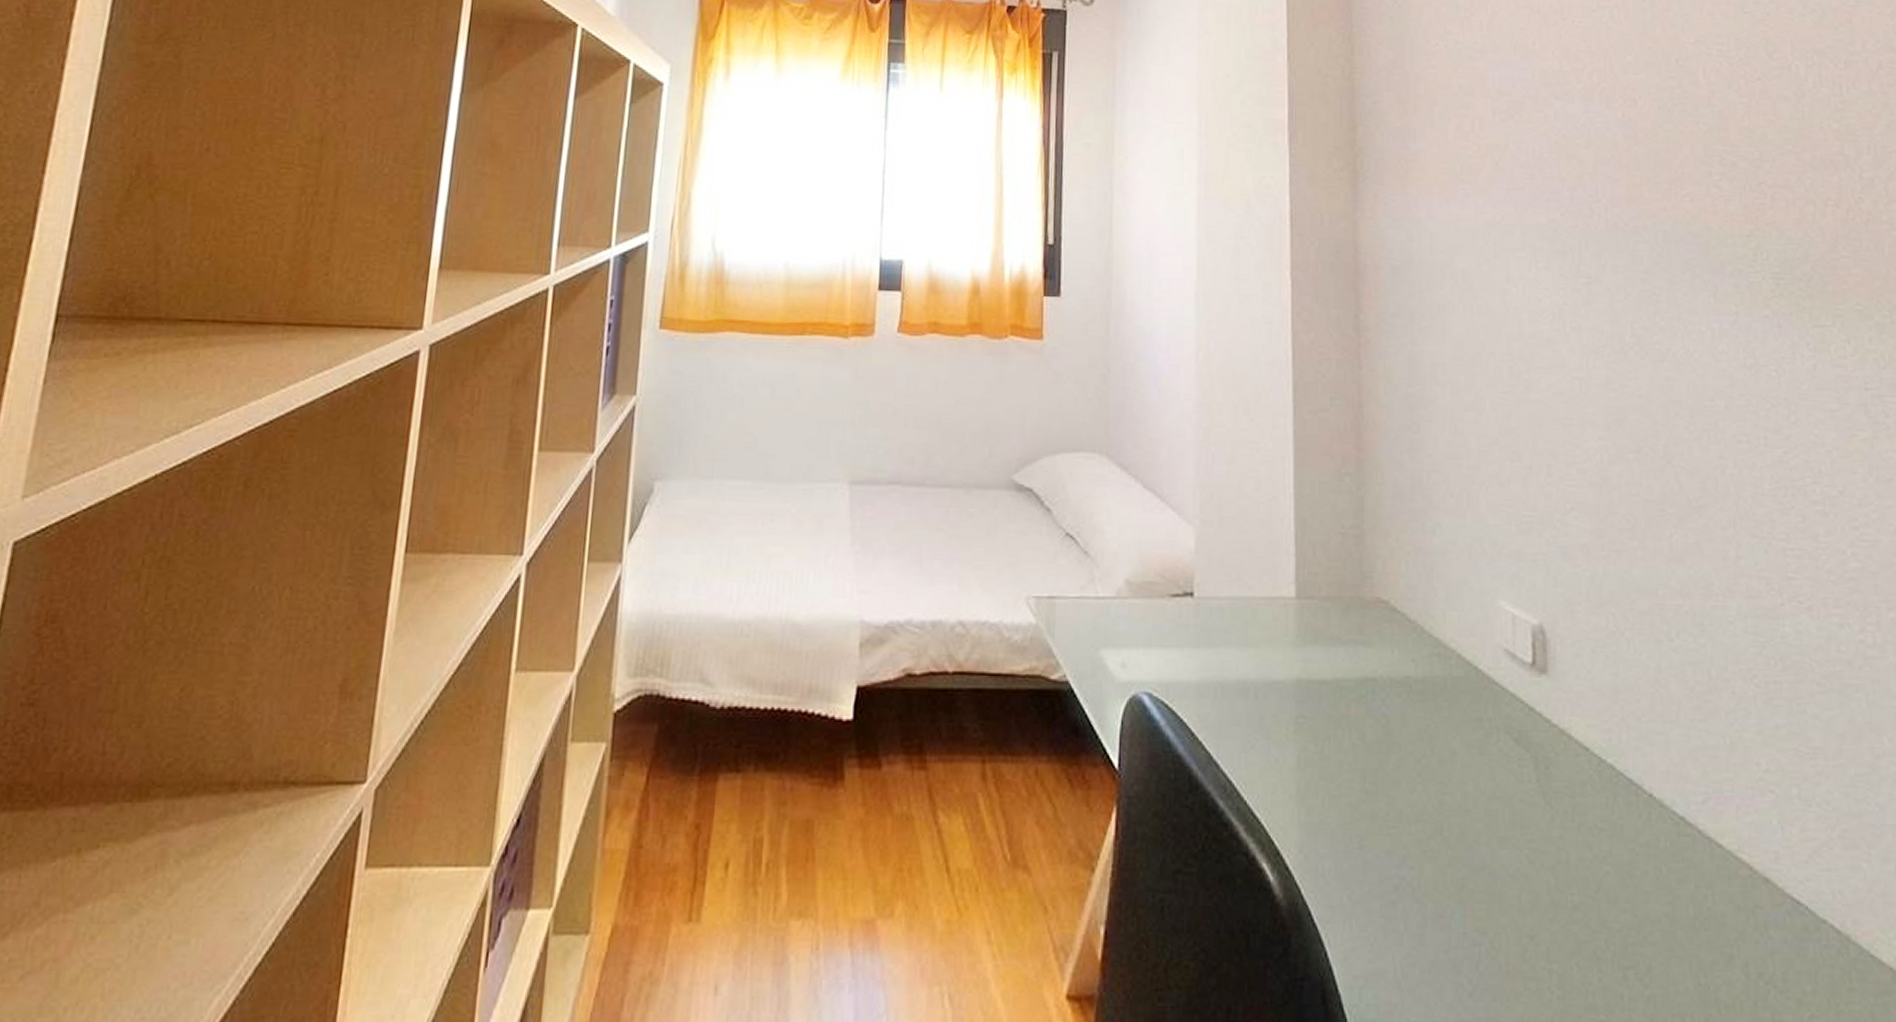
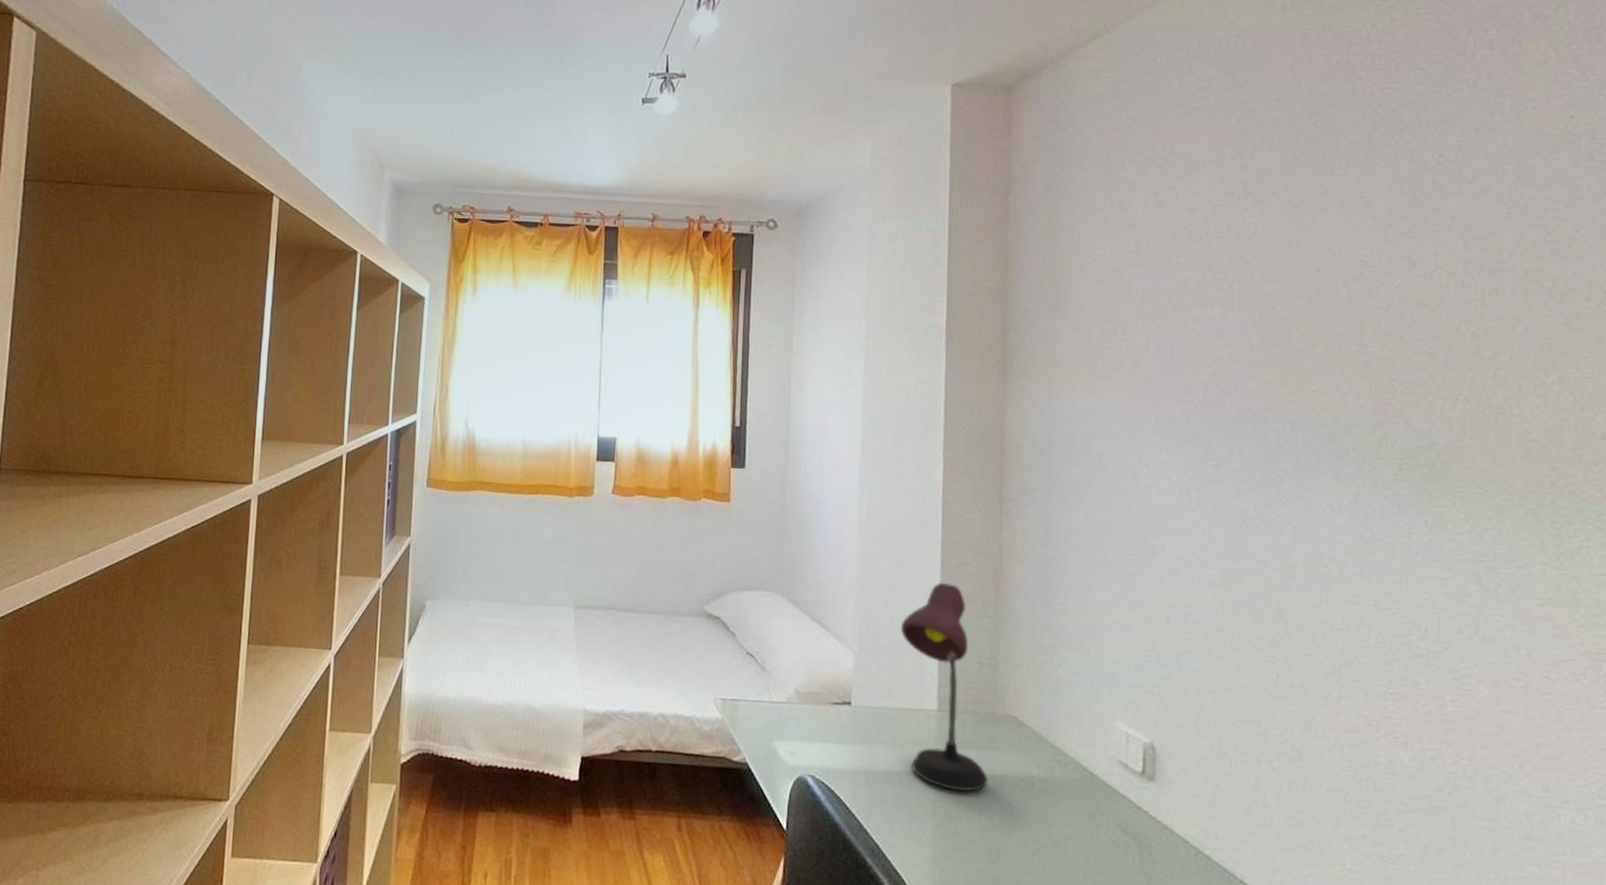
desk lamp: none [1249,435,1358,702] -> present [900,583,988,791]

